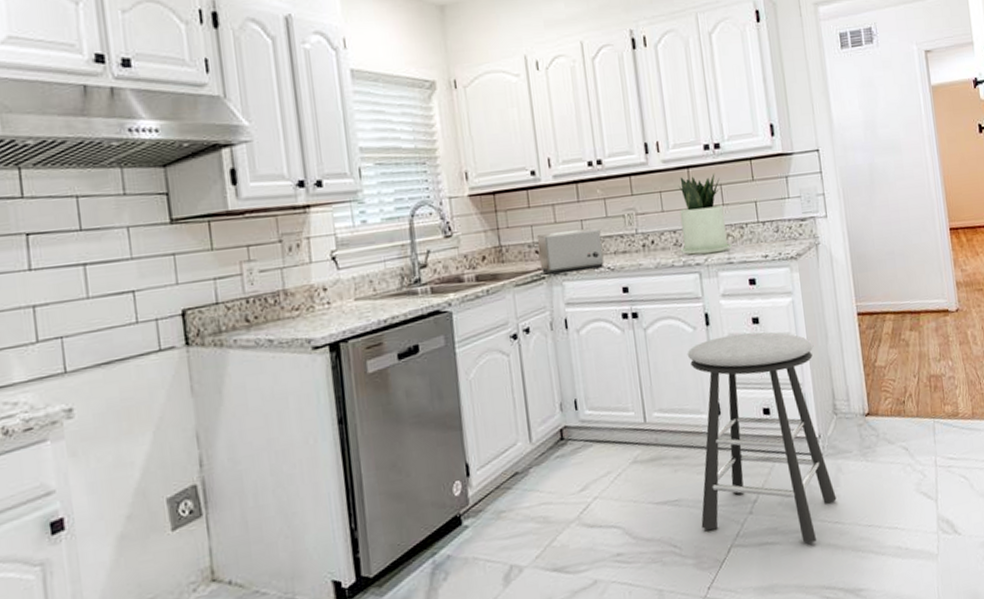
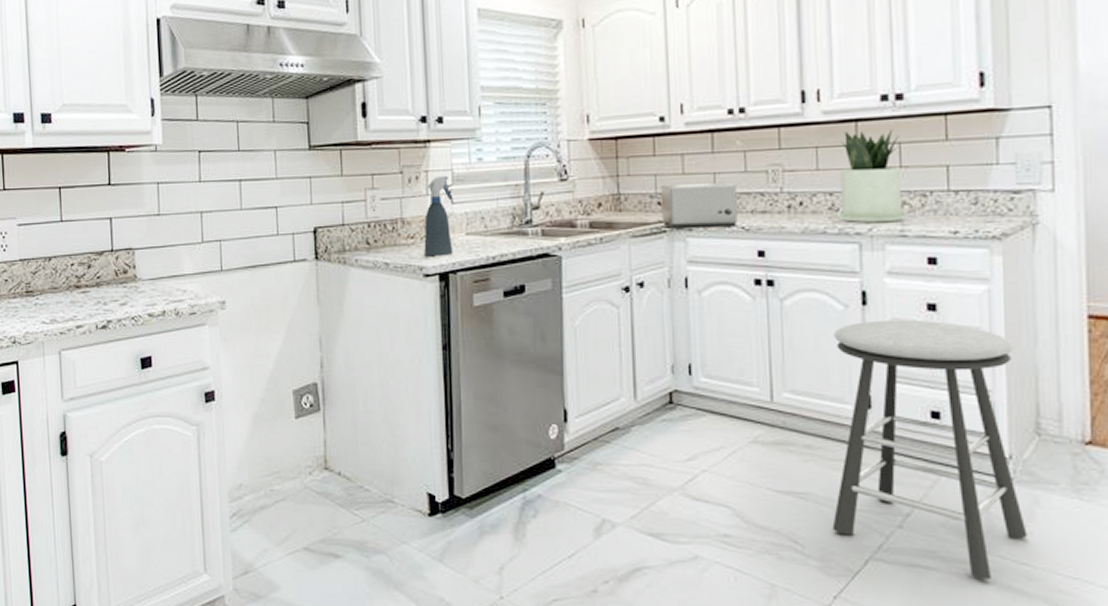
spray bottle: none [308,240,343,328] -> present [424,175,453,257]

